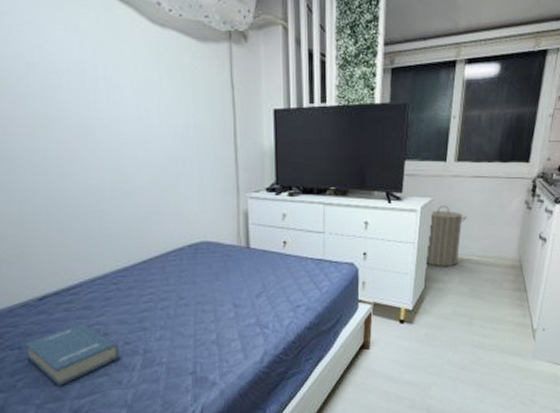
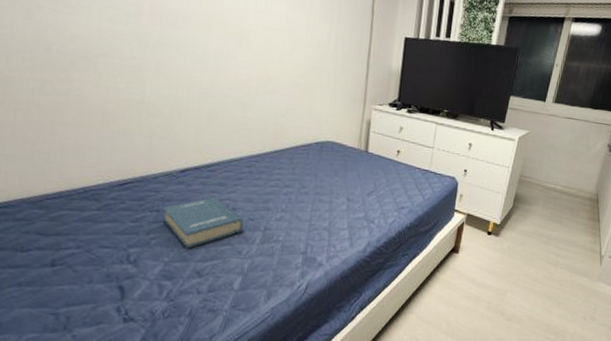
laundry hamper: present [425,205,467,267] -> none [516,138,557,192]

